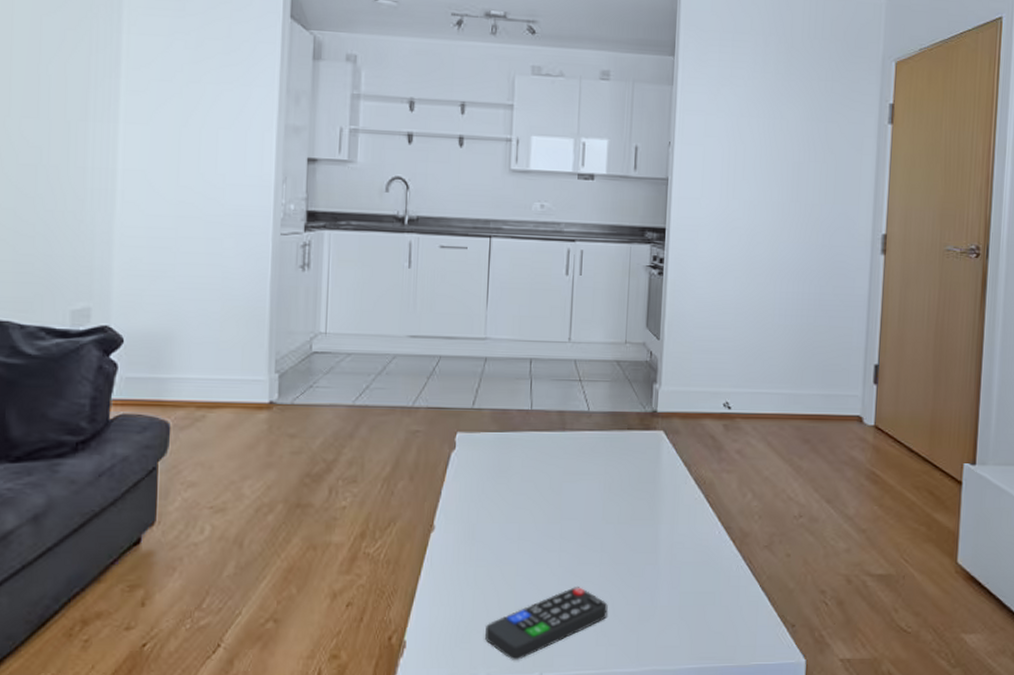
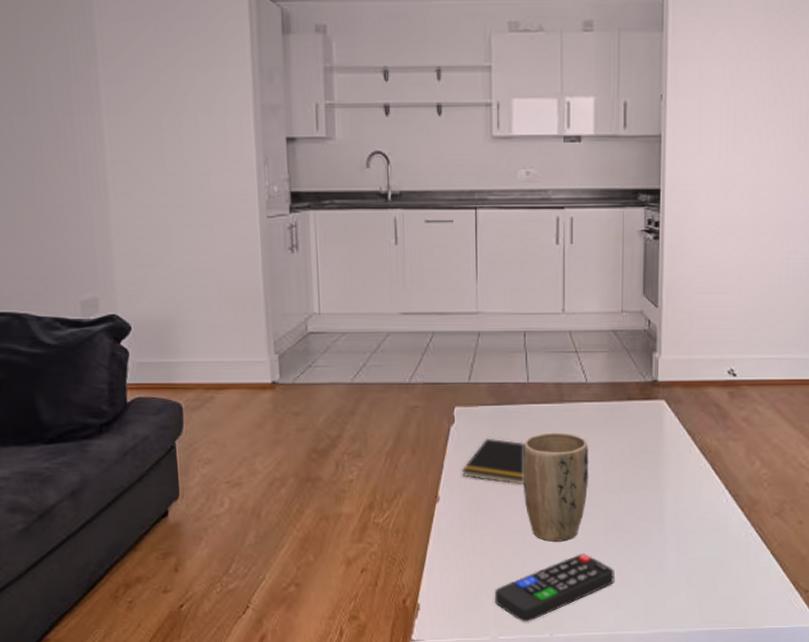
notepad: none [459,465,525,513] -> present [461,438,525,484]
plant pot: none [521,461,588,574] -> present [522,432,589,542]

